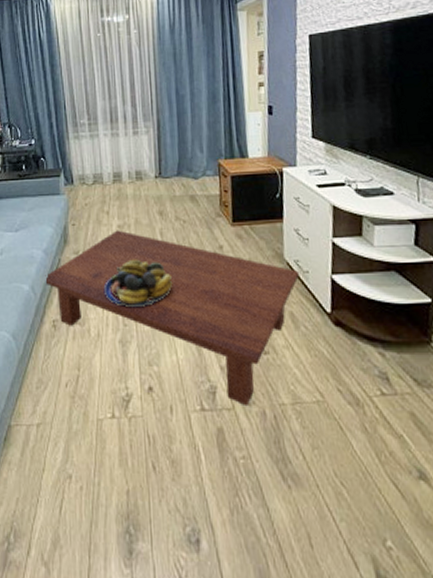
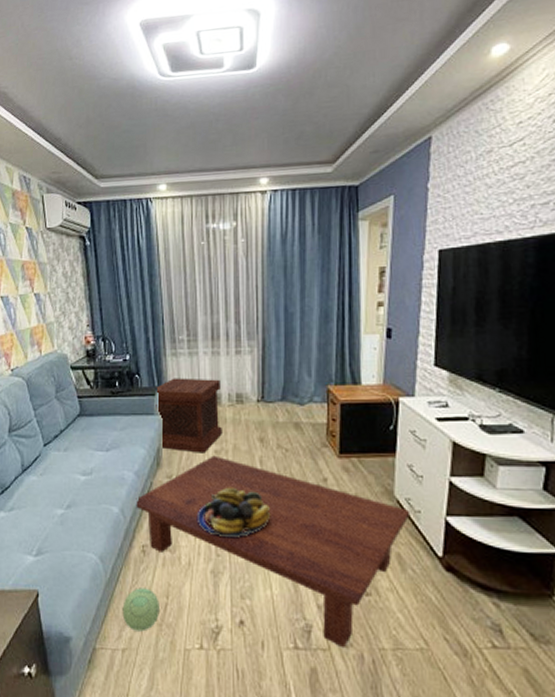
plush toy: none [35,362,72,405] -> present [122,588,160,632]
side table: none [60,158,124,229] -> present [156,378,222,454]

